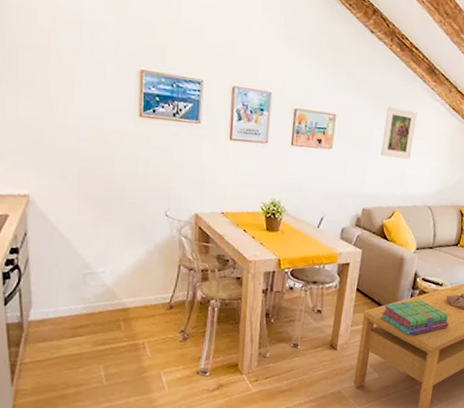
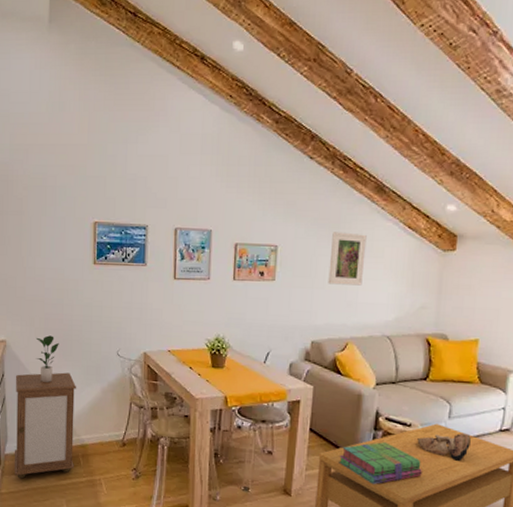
cabinet: none [41,232,118,346] -> present [14,372,77,479]
potted plant: none [67,191,97,244] -> present [35,335,59,383]

